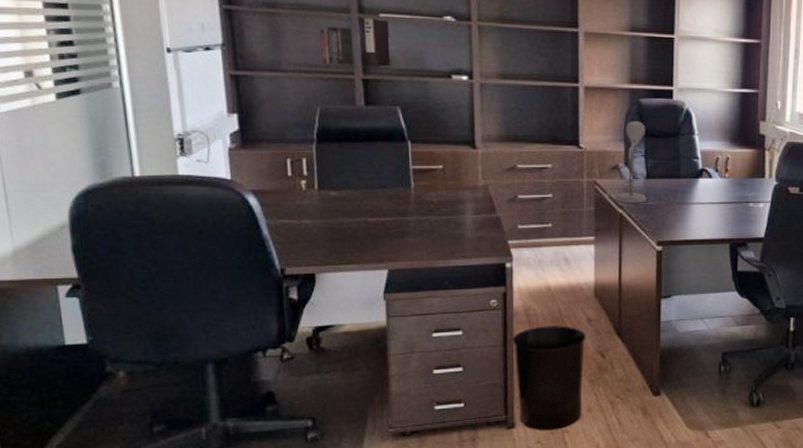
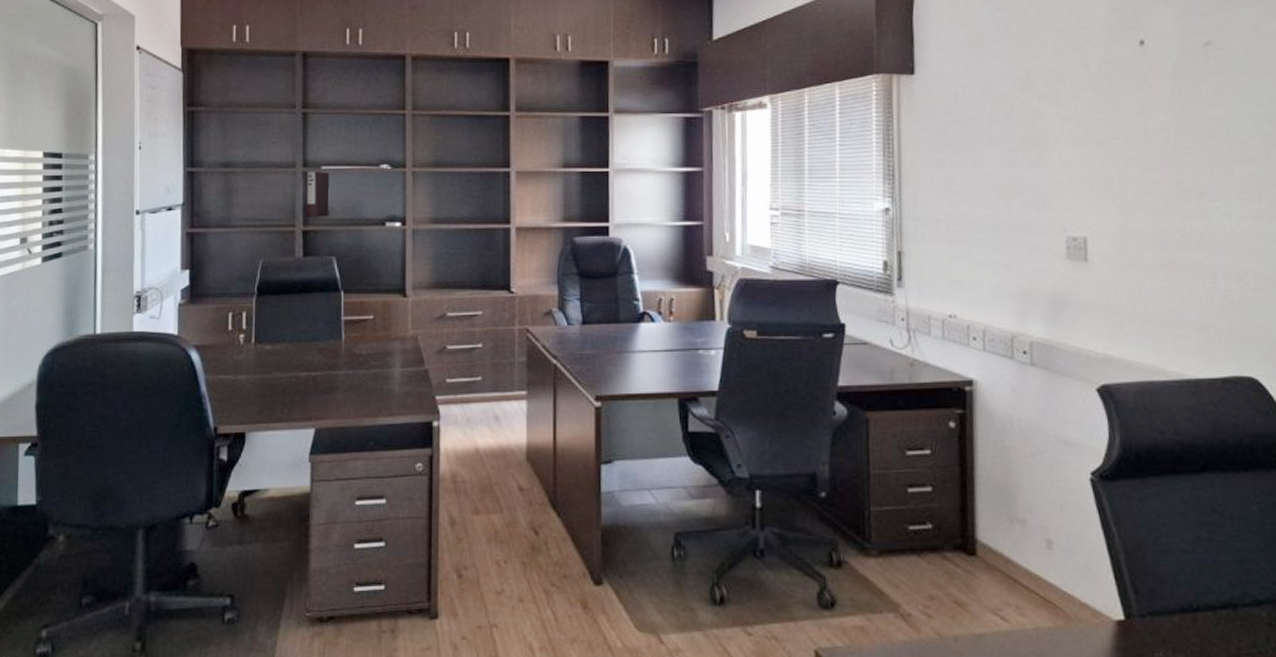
books: present [320,27,354,65] -> none [267,181,297,218]
waste bin: present [512,326,586,430] -> none [437,495,517,624]
desk lamp: present [615,120,646,204] -> none [549,260,583,354]

